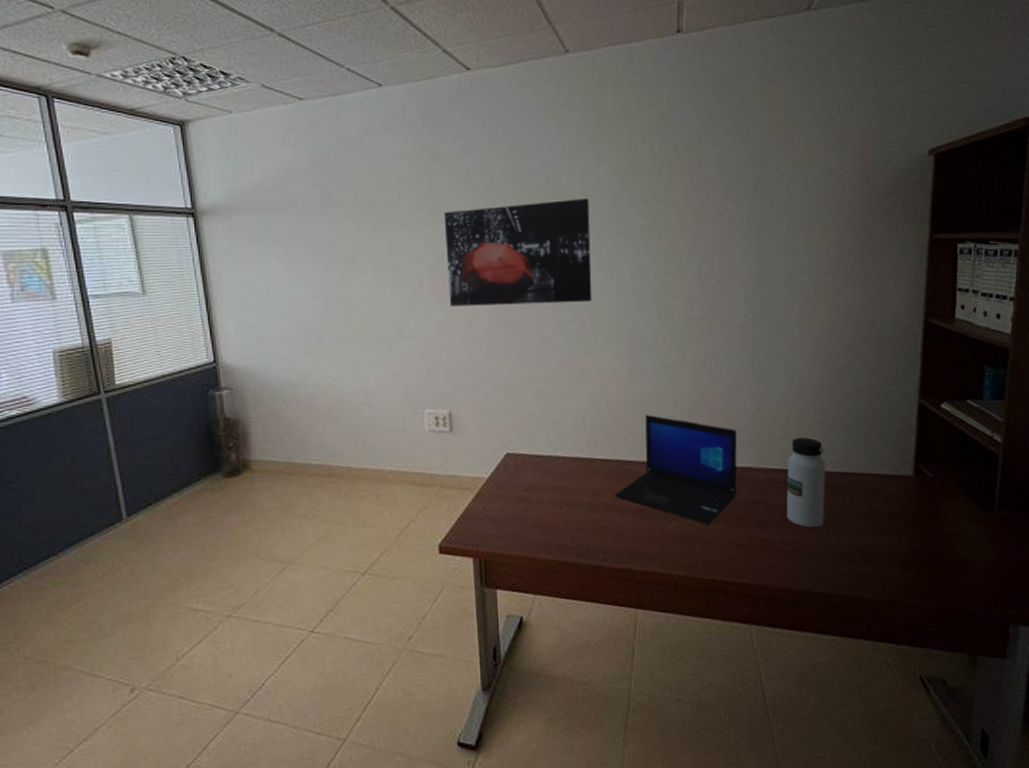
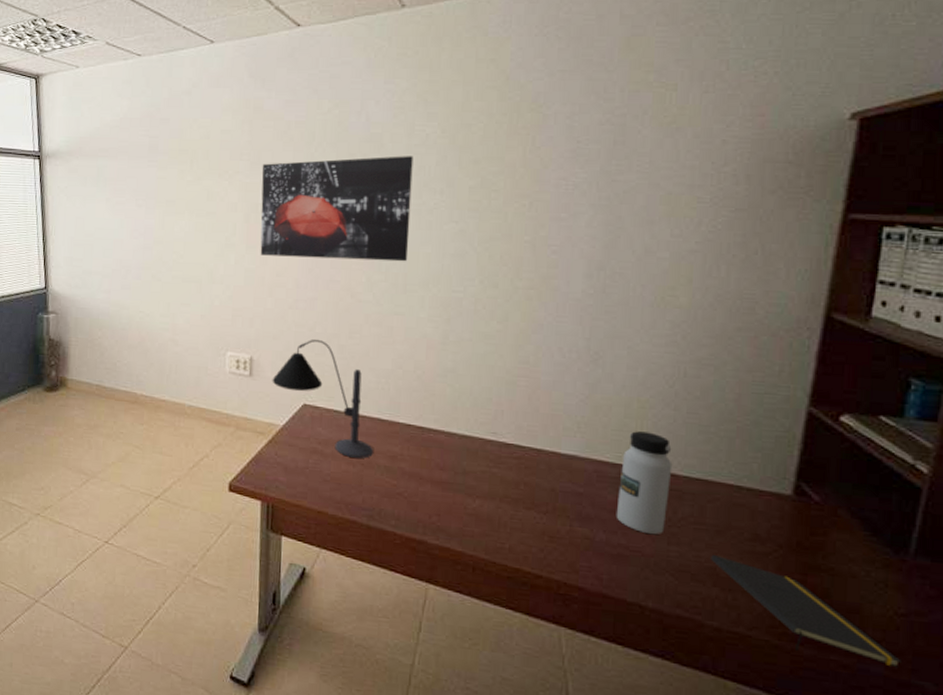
desk lamp: none [473,386,576,500] -> present [272,339,373,459]
laptop: present [615,414,737,525] -> none [414,383,563,510]
notepad: none [860,536,996,607] -> present [711,554,902,668]

